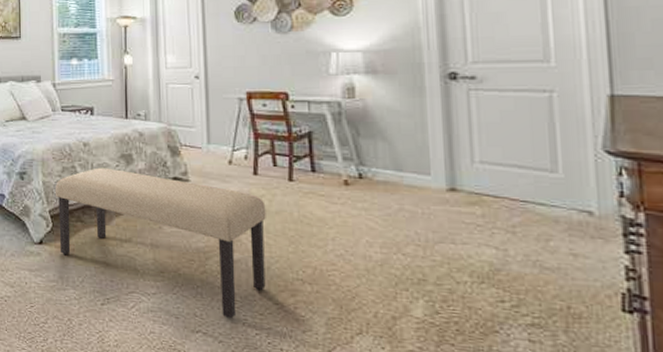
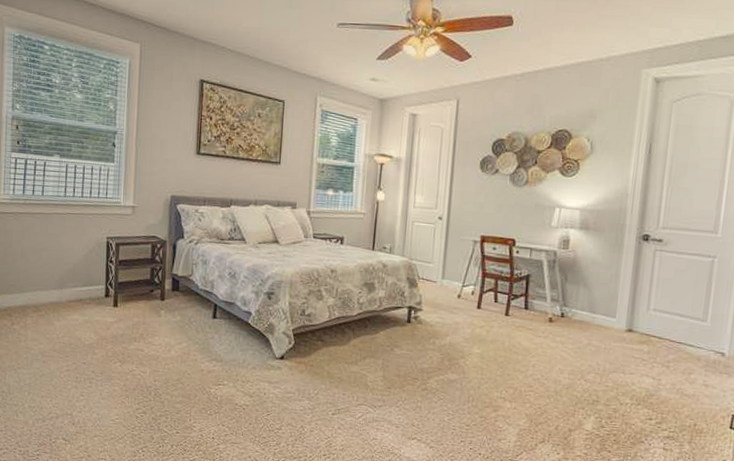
bench: present [56,167,266,319] -> none [299,293,484,429]

